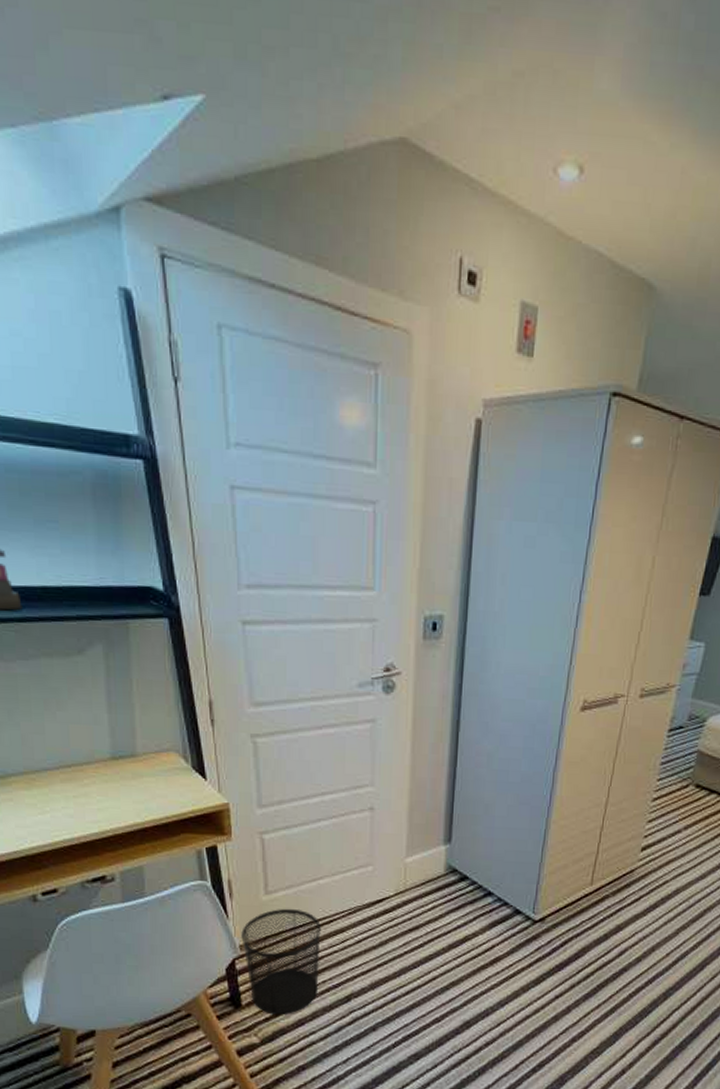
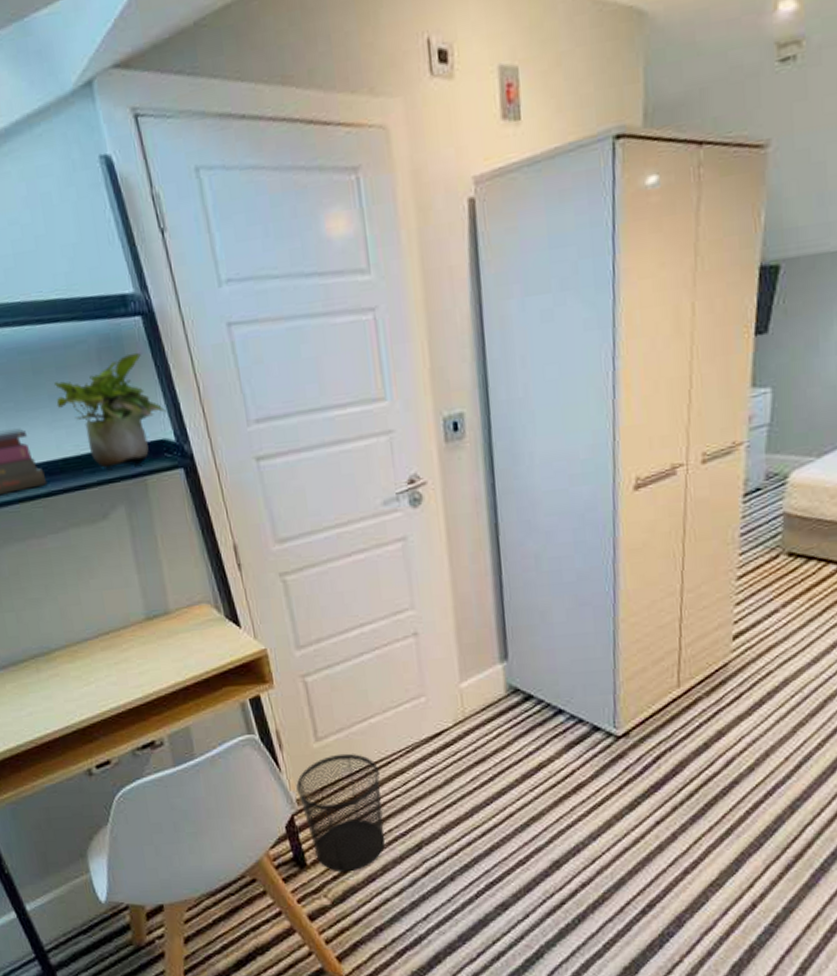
potted plant: none [42,496,157,606] -> present [54,353,166,468]

